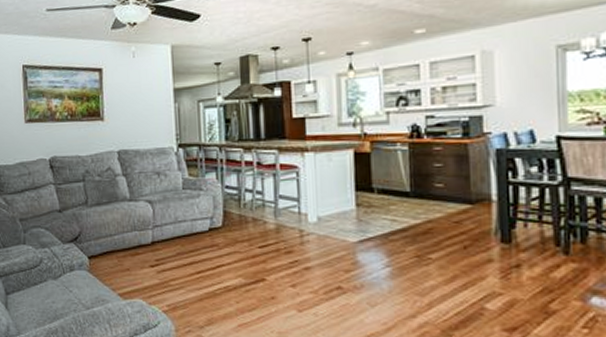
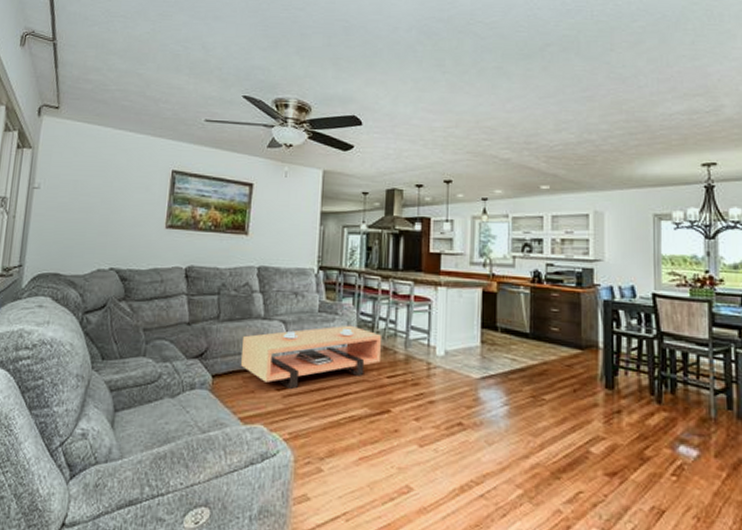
coffee table: none [112,199,250,266] -> present [241,325,381,390]

